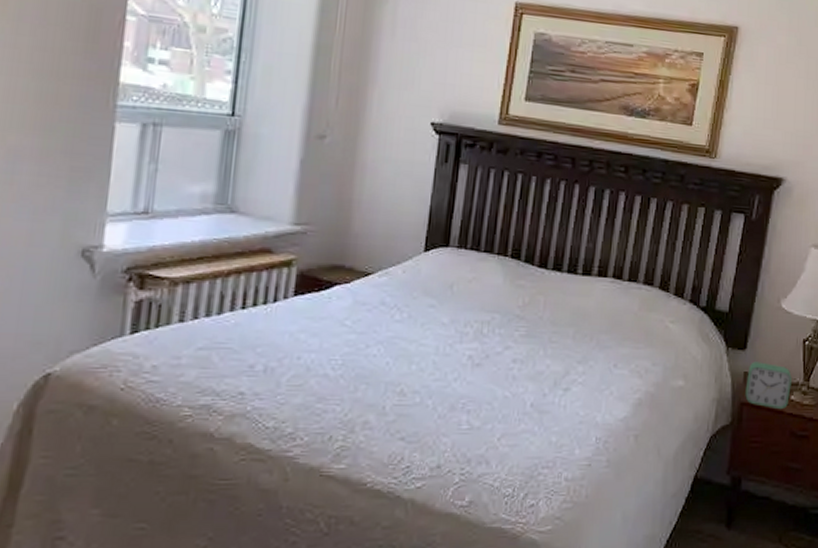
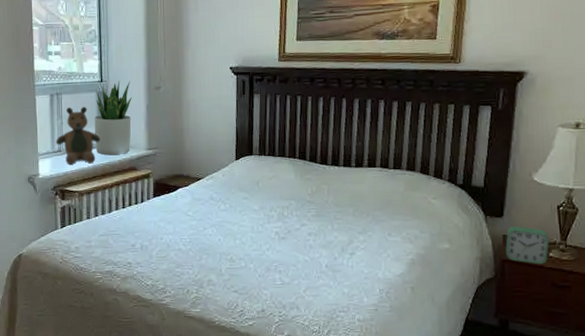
teddy bear: none [140,146,220,236] -> present [56,106,101,165]
planter: none [209,118,280,229] -> present [94,80,132,156]

